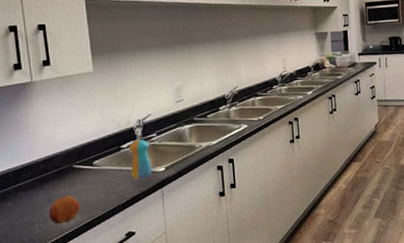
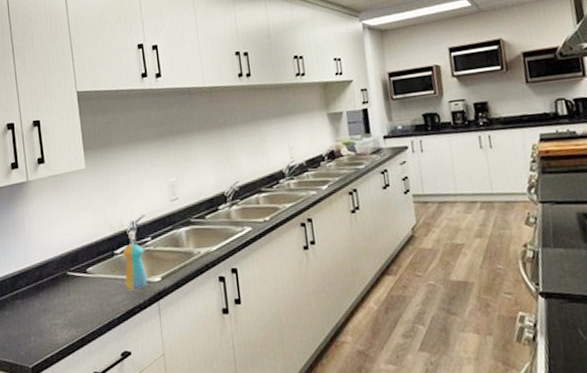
fruit: present [48,195,81,224] -> none [43,305,75,338]

